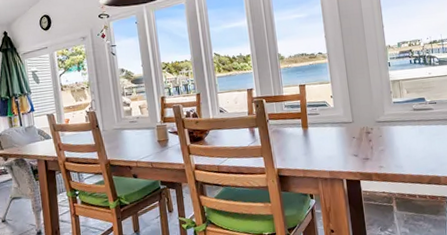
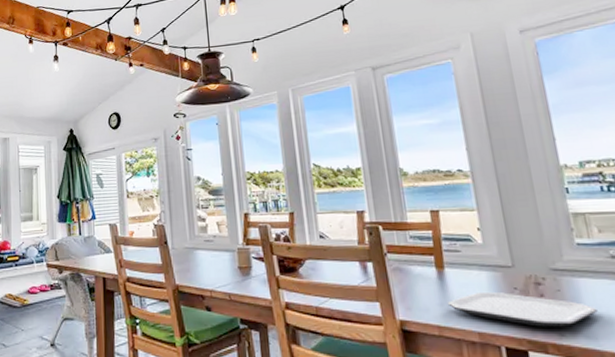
plate: none [309,141,403,163] -> present [447,291,598,327]

